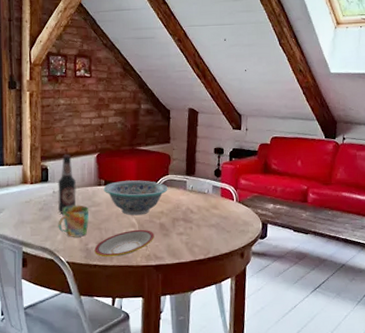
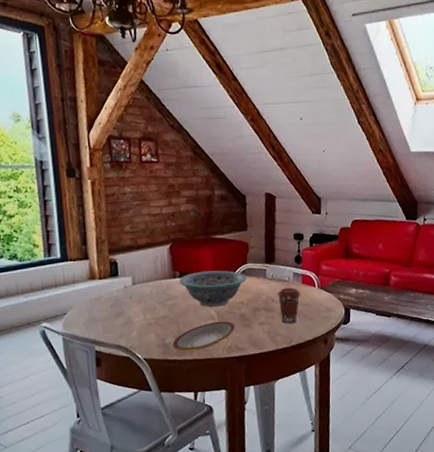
bottle: present [58,154,76,214] -> none [129,246,150,309]
mug: present [58,205,90,237] -> none [132,299,165,333]
coffee cup: none [196,199,219,236] -> present [277,287,300,324]

